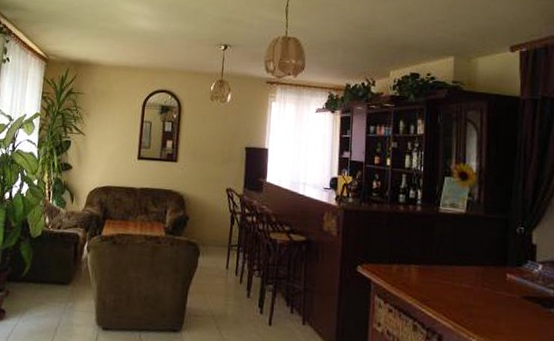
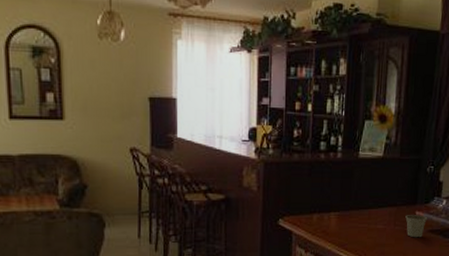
flower pot: none [495,276,522,304] -> present [405,215,428,238]

